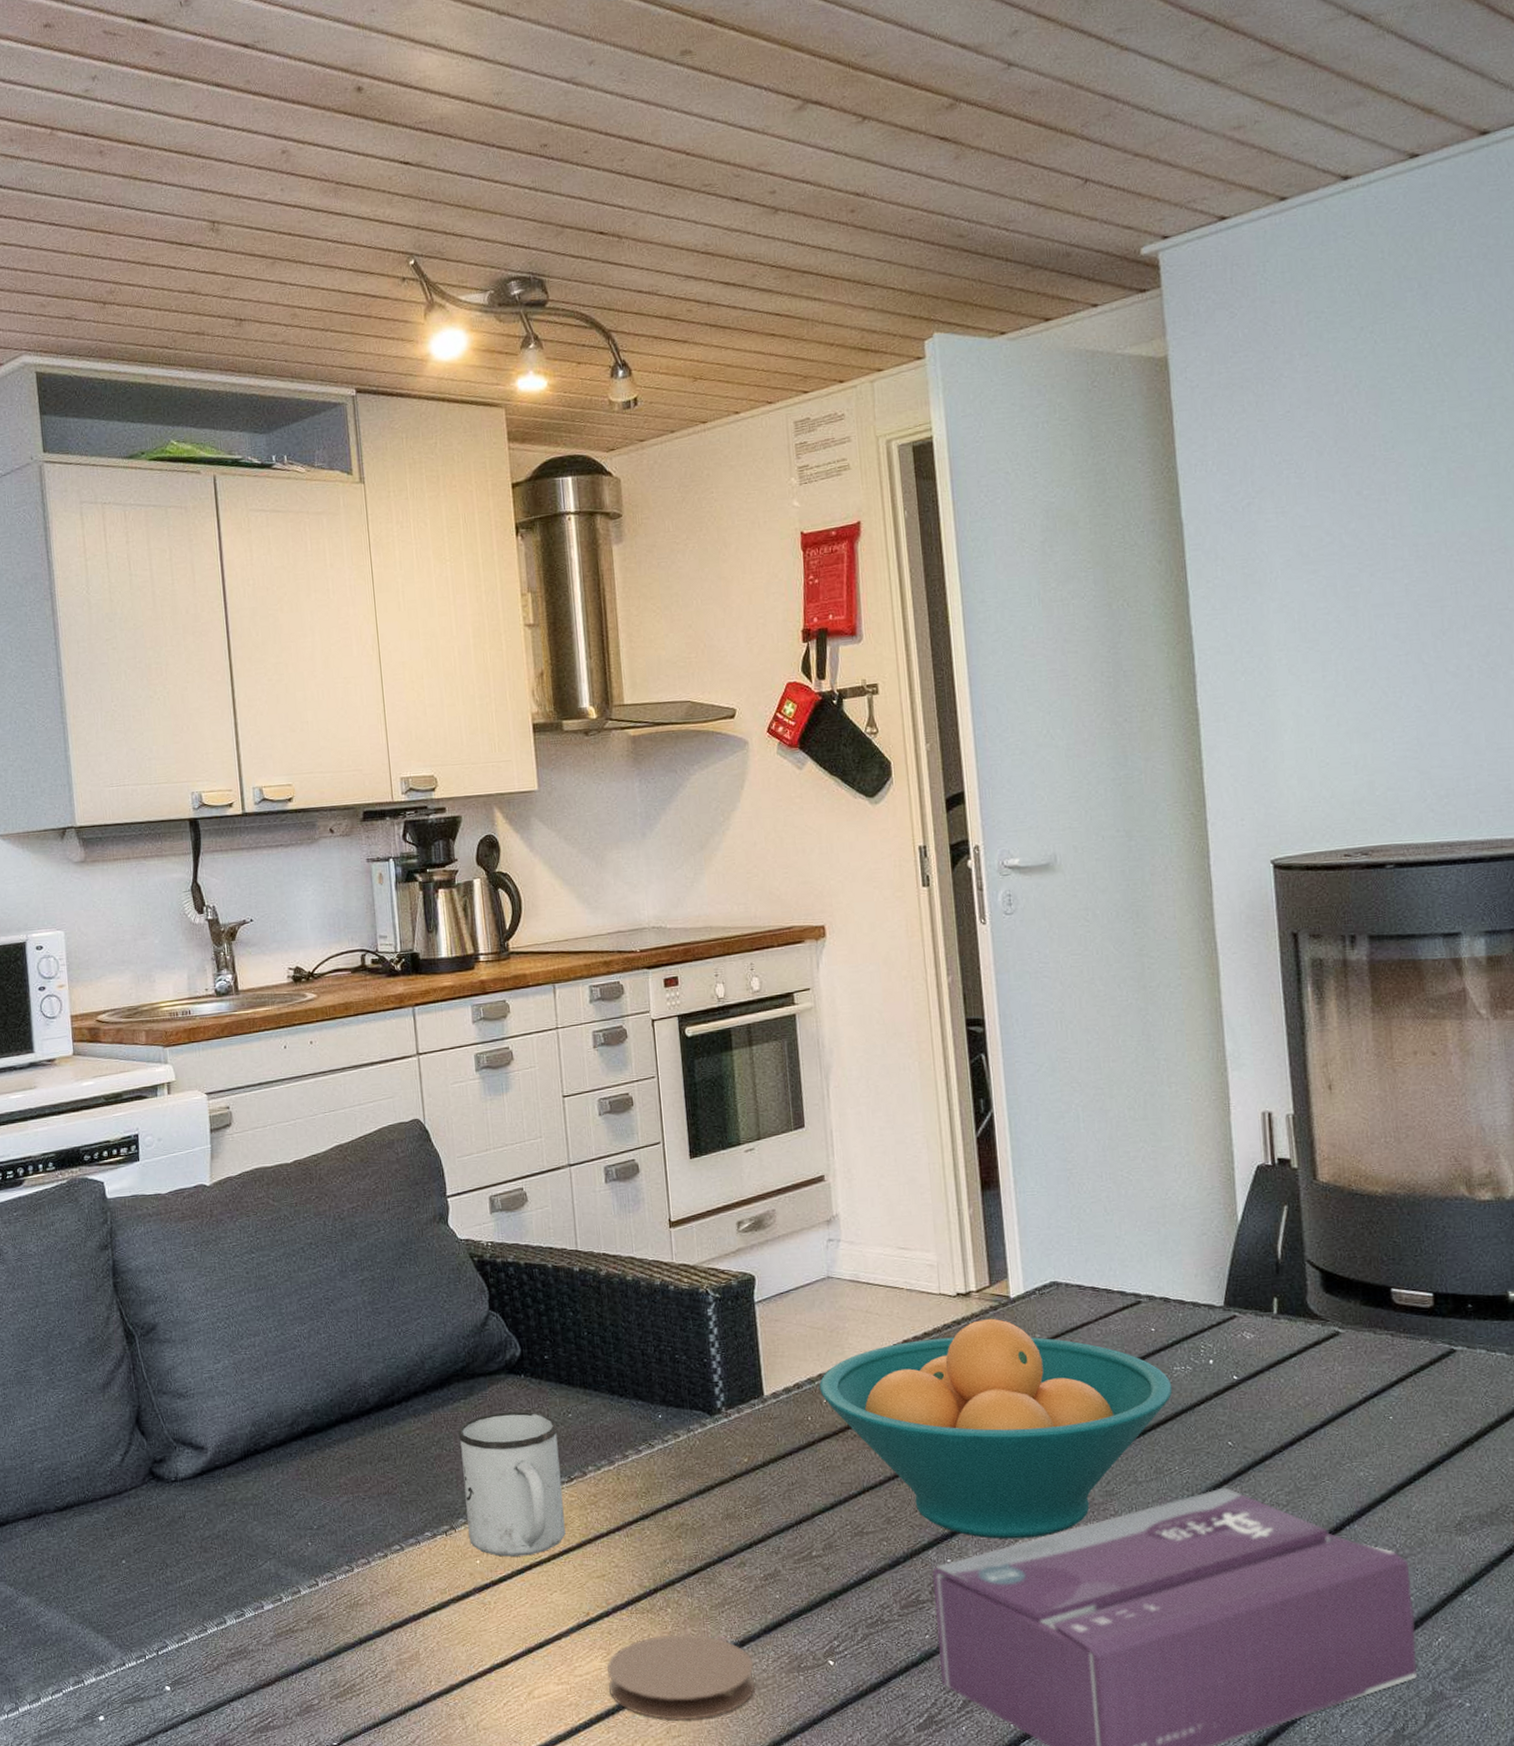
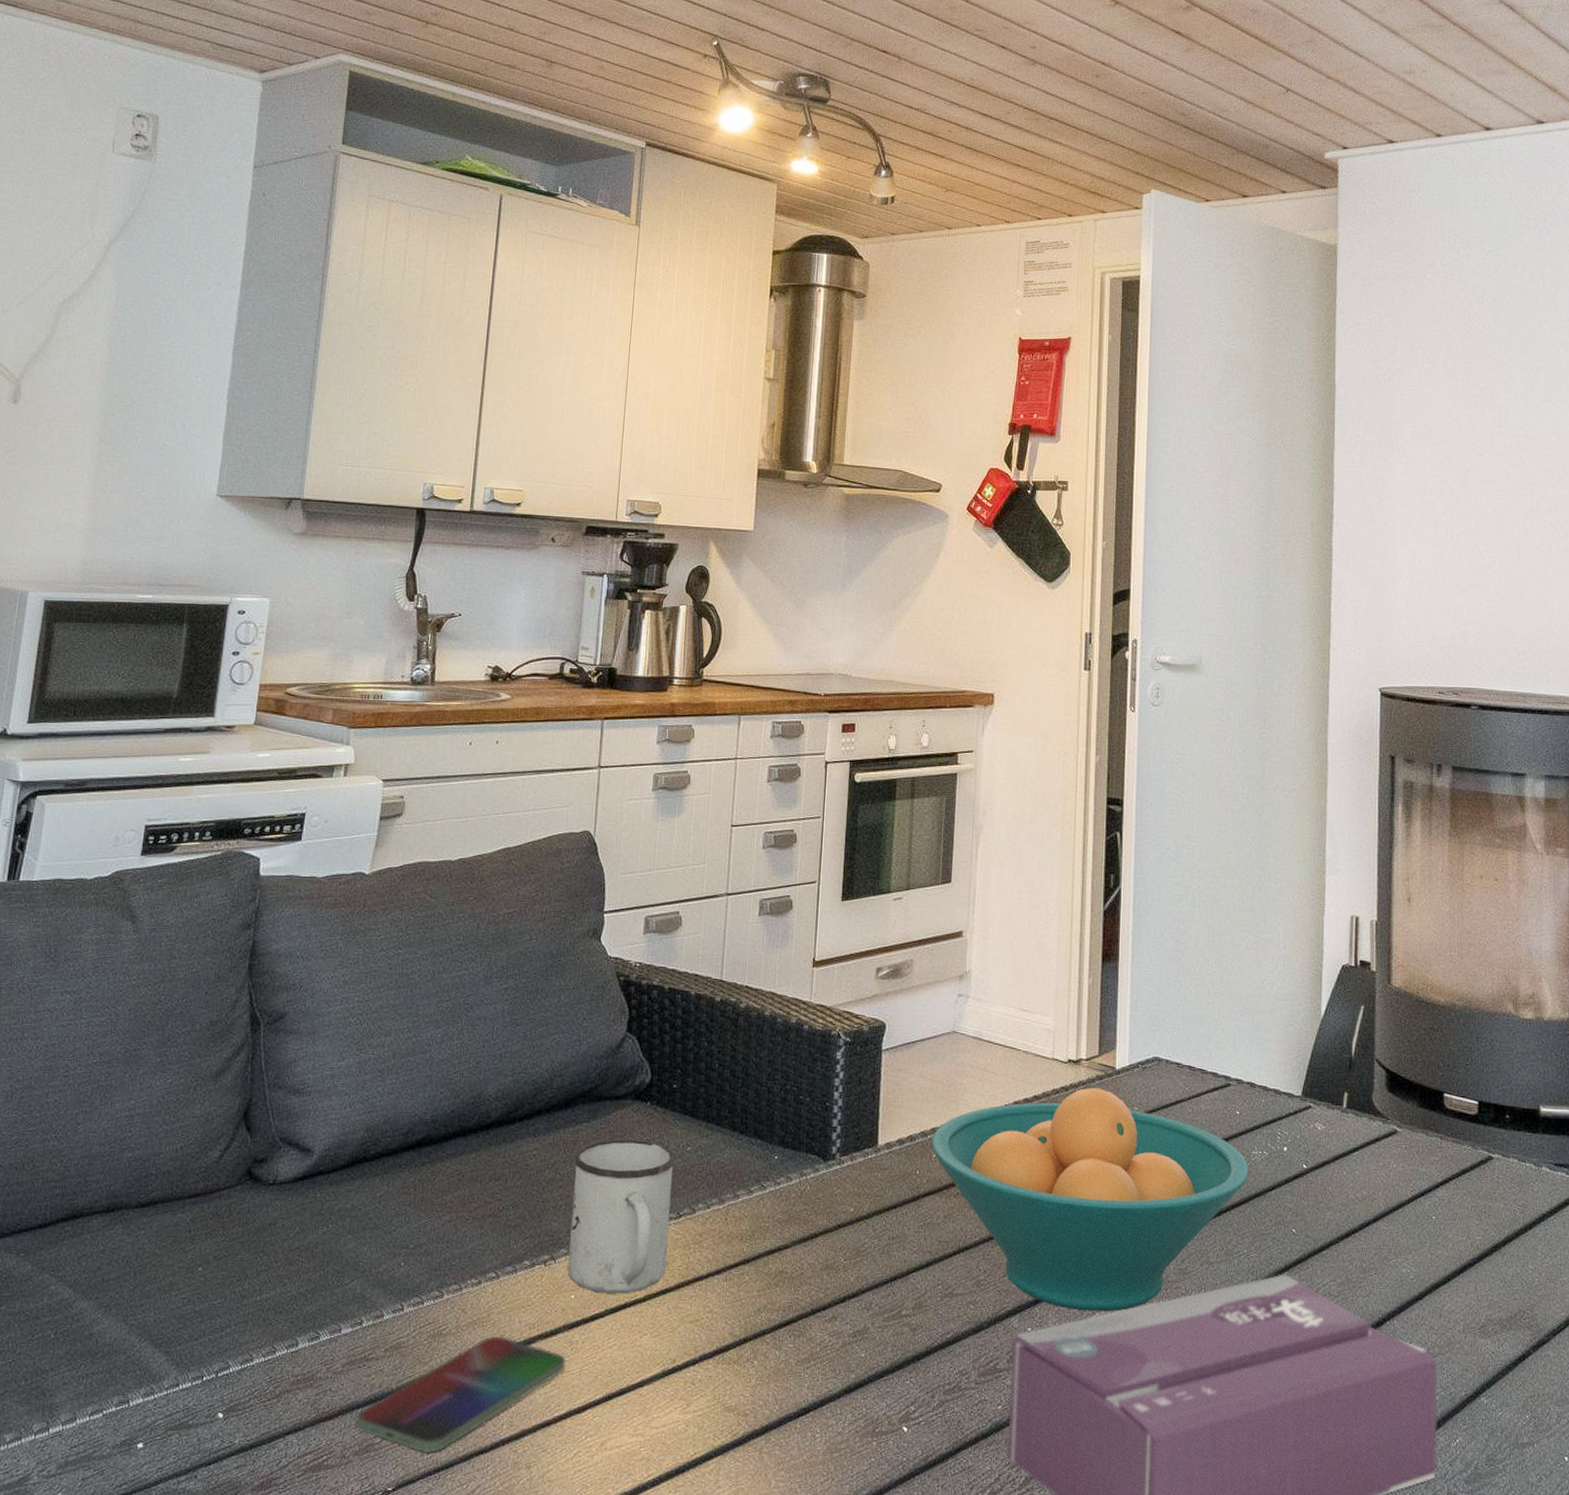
smartphone: none [292,1602,482,1710] -> present [355,1336,566,1452]
coaster: present [607,1634,756,1721] -> none [683,1389,830,1483]

